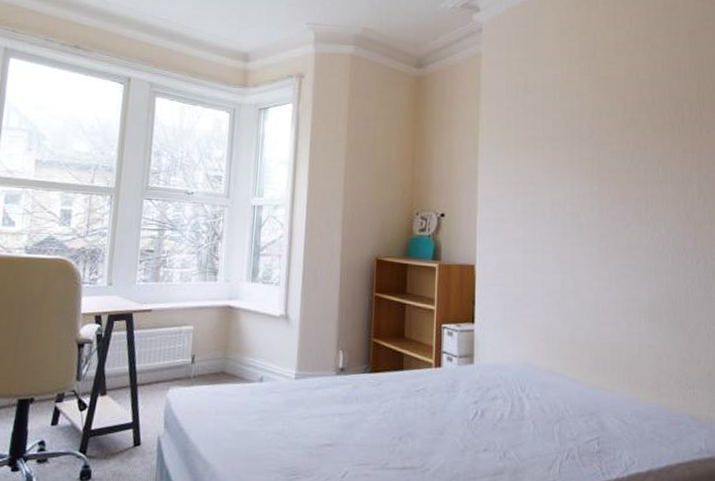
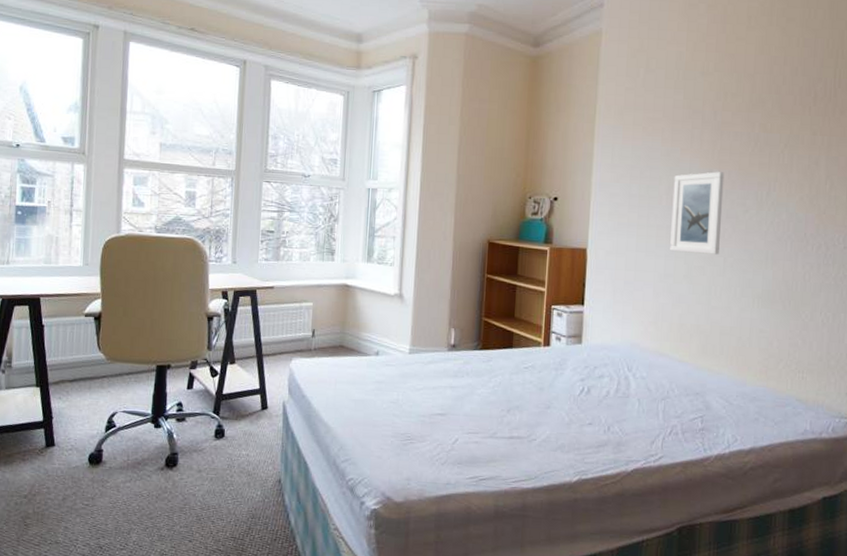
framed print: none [556,188,605,269] -> present [670,172,725,255]

